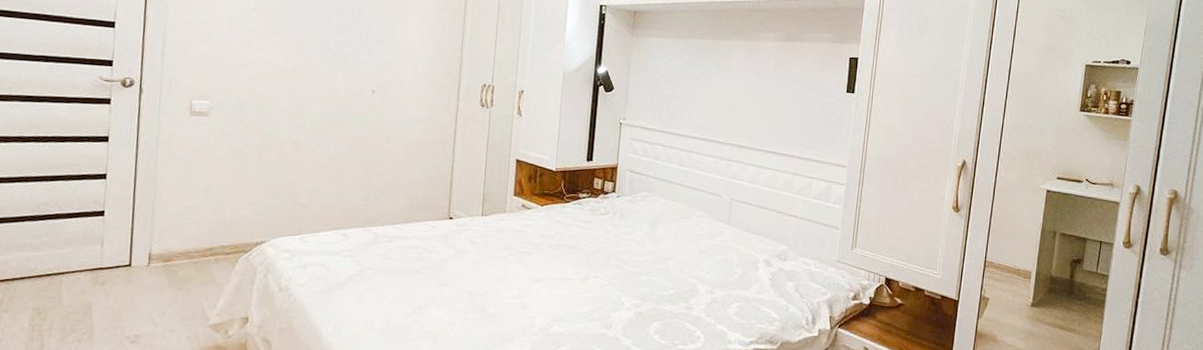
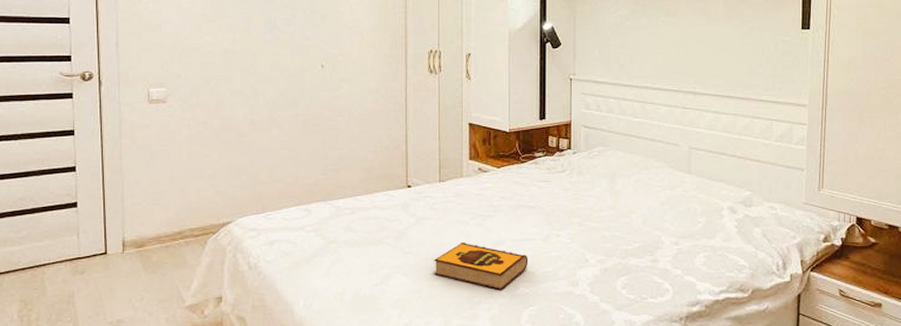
hardback book: none [468,277,565,328] -> present [434,241,529,290]

